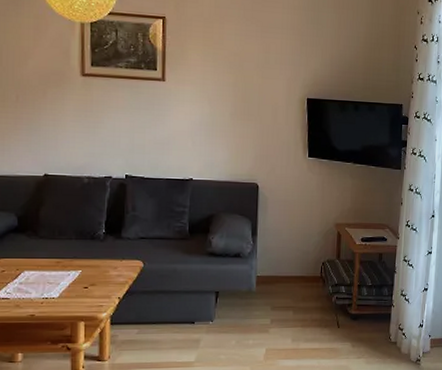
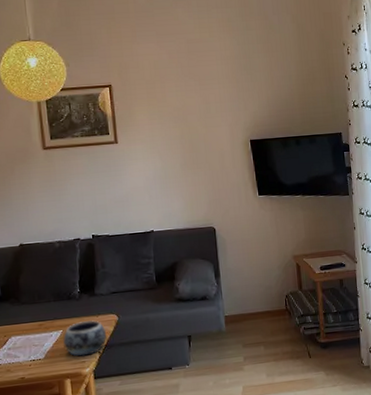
decorative bowl: none [81,264,130,300] -> present [63,320,107,357]

